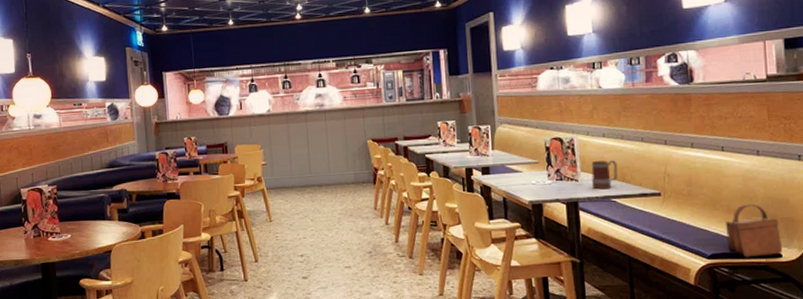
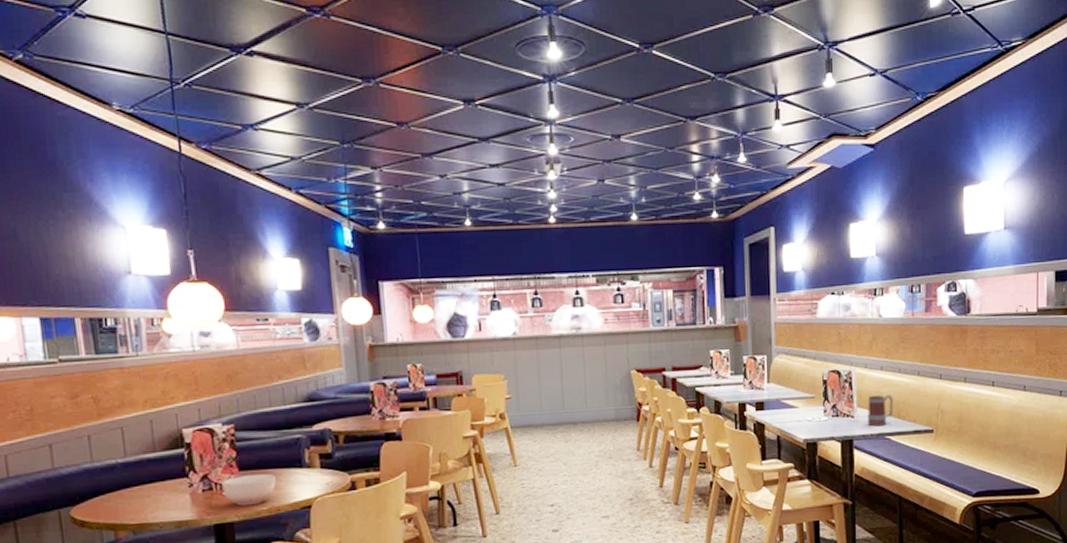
bowl: none [47,224,86,250] -> present [221,473,277,507]
handbag: present [726,203,782,258] -> none [992,440,1040,495]

